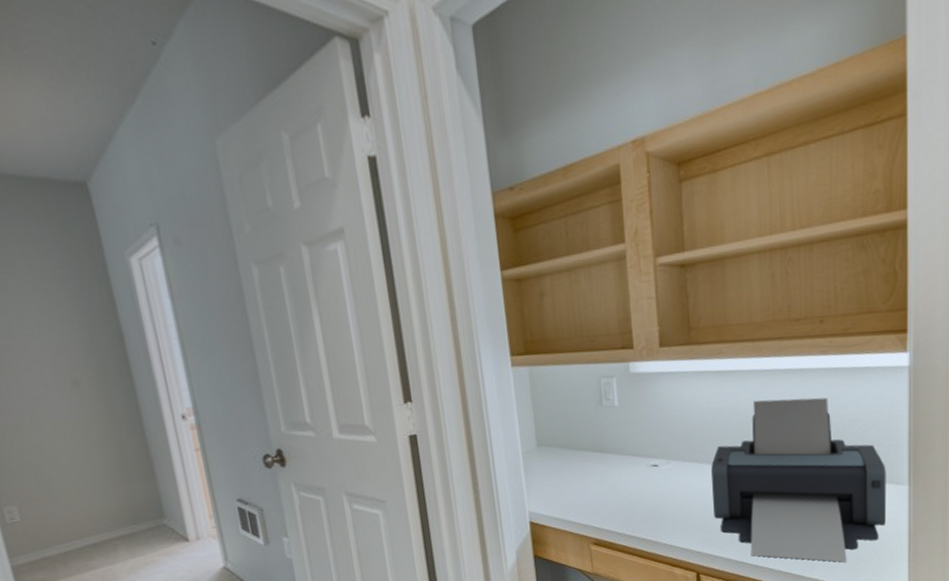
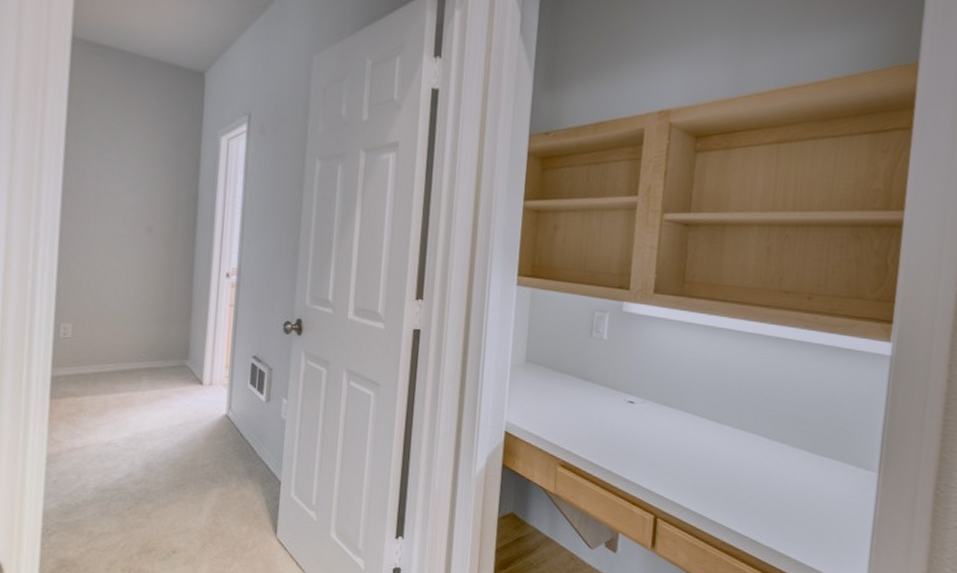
printer: present [710,397,887,563] -> none [680,359,857,538]

